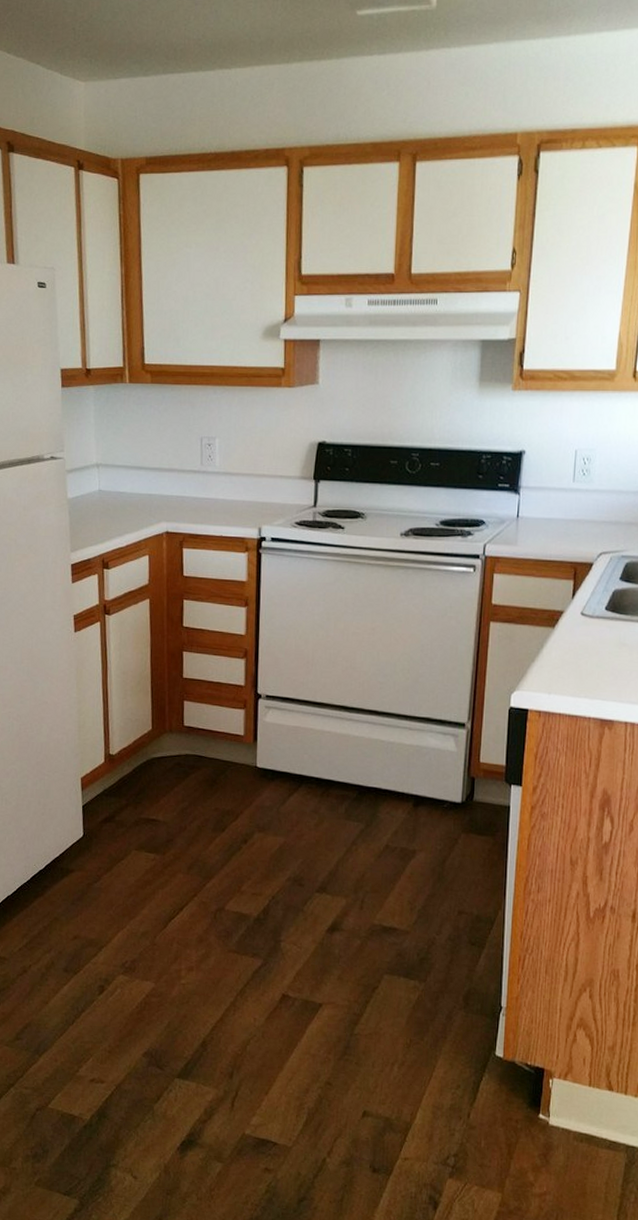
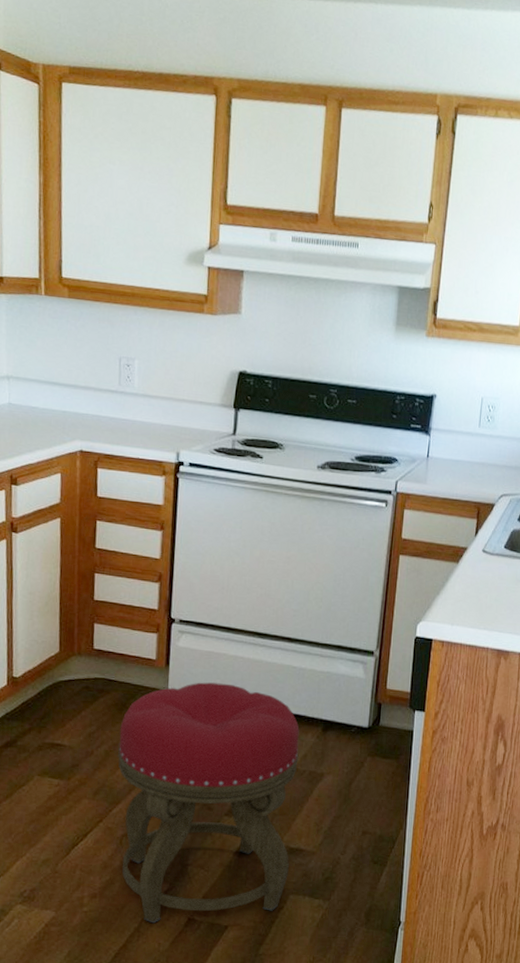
stool: none [210,757,390,999] -> present [118,682,299,924]

